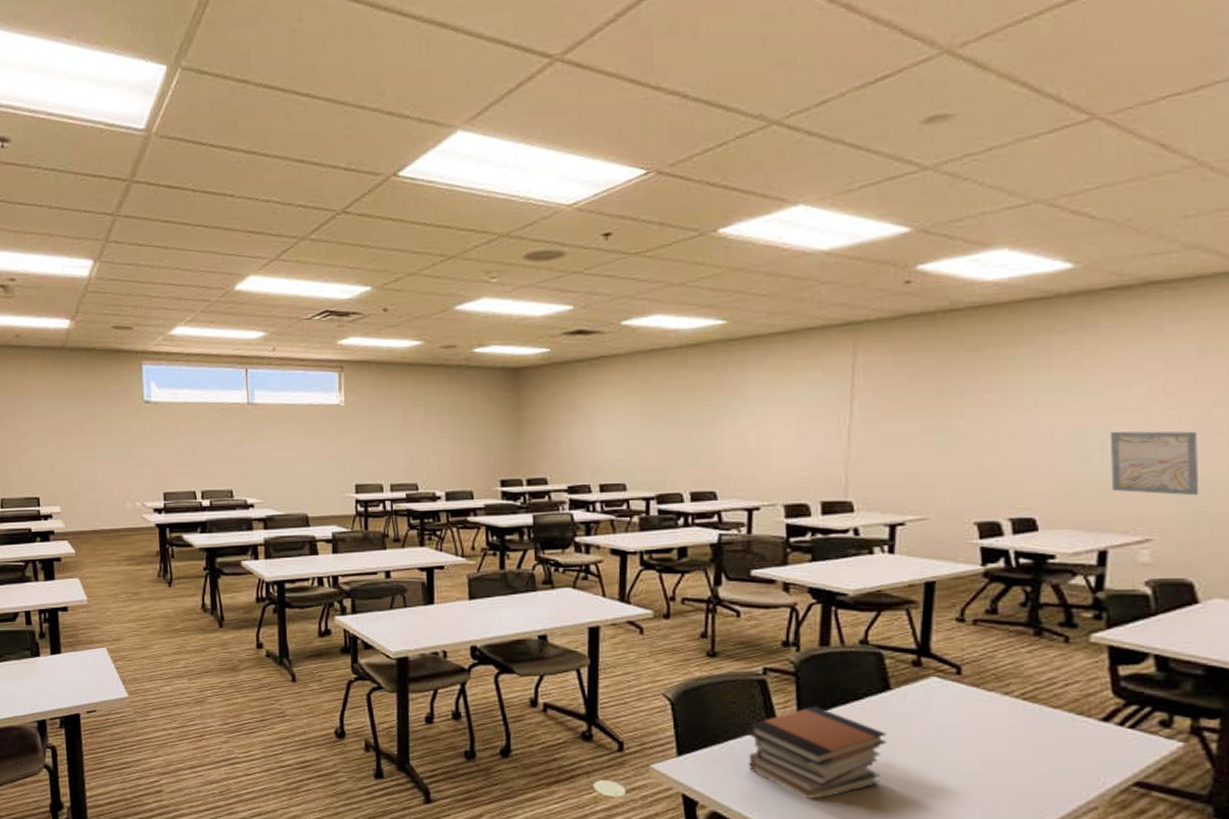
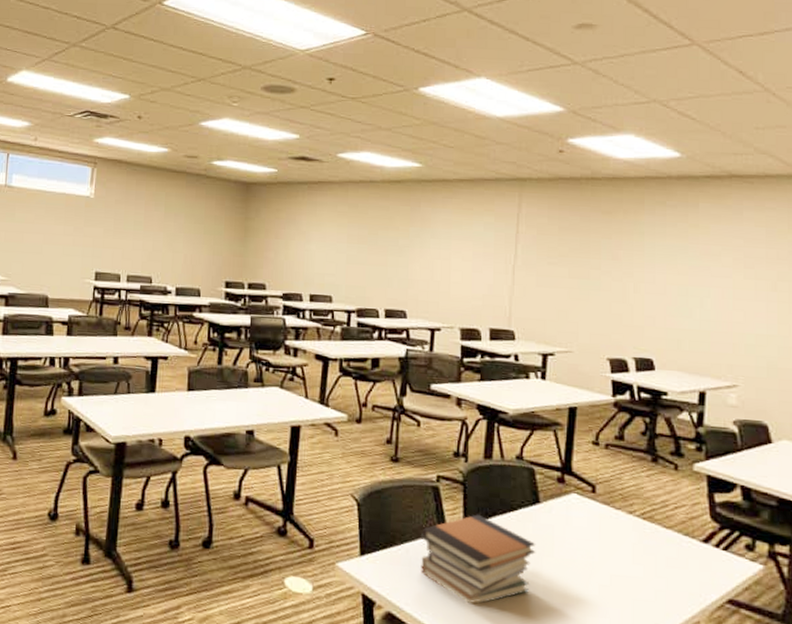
wall art: present [1111,431,1199,496] -> none [708,292,771,352]

